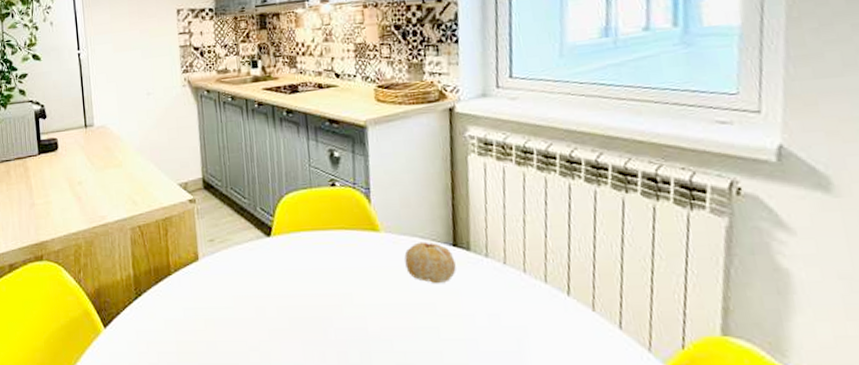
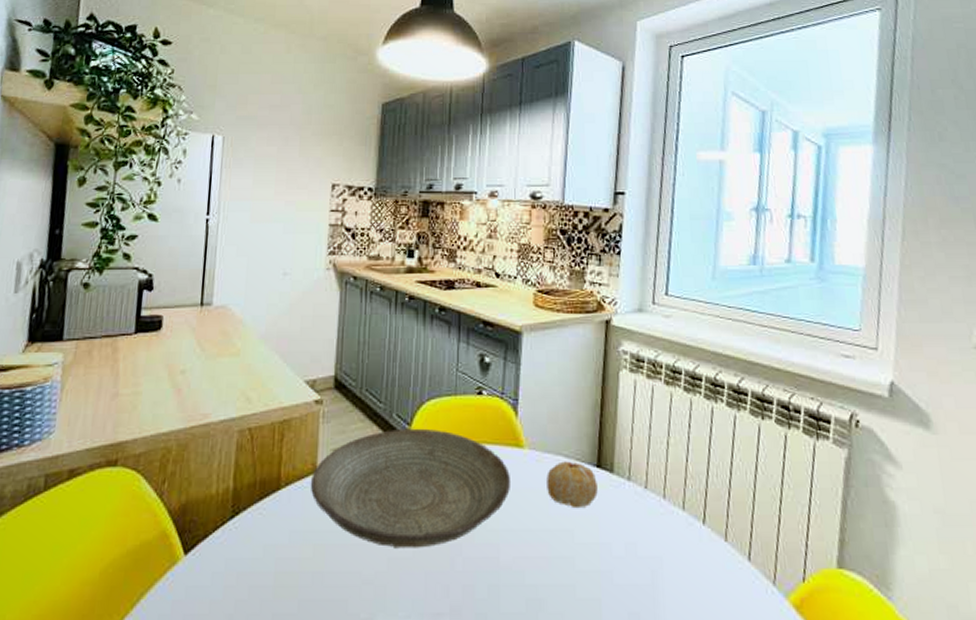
decorative bowl: none [194,218,372,321] -> present [310,428,512,548]

